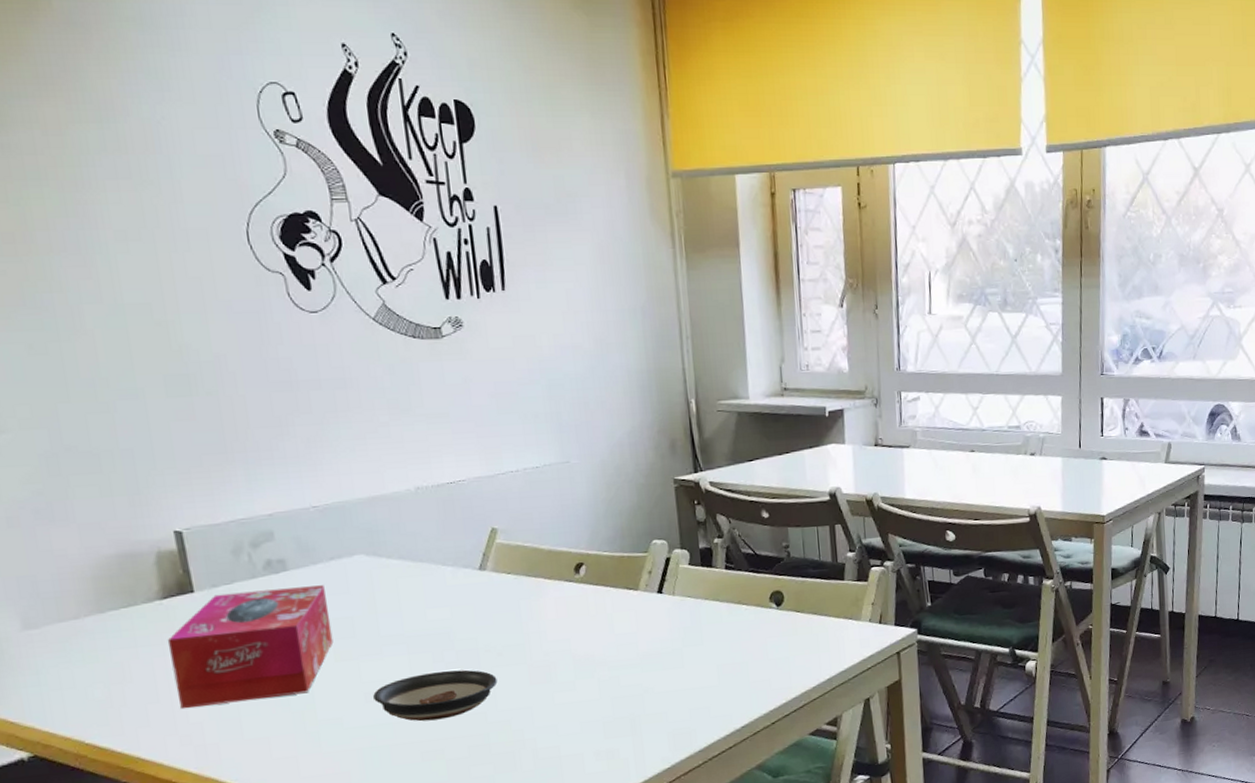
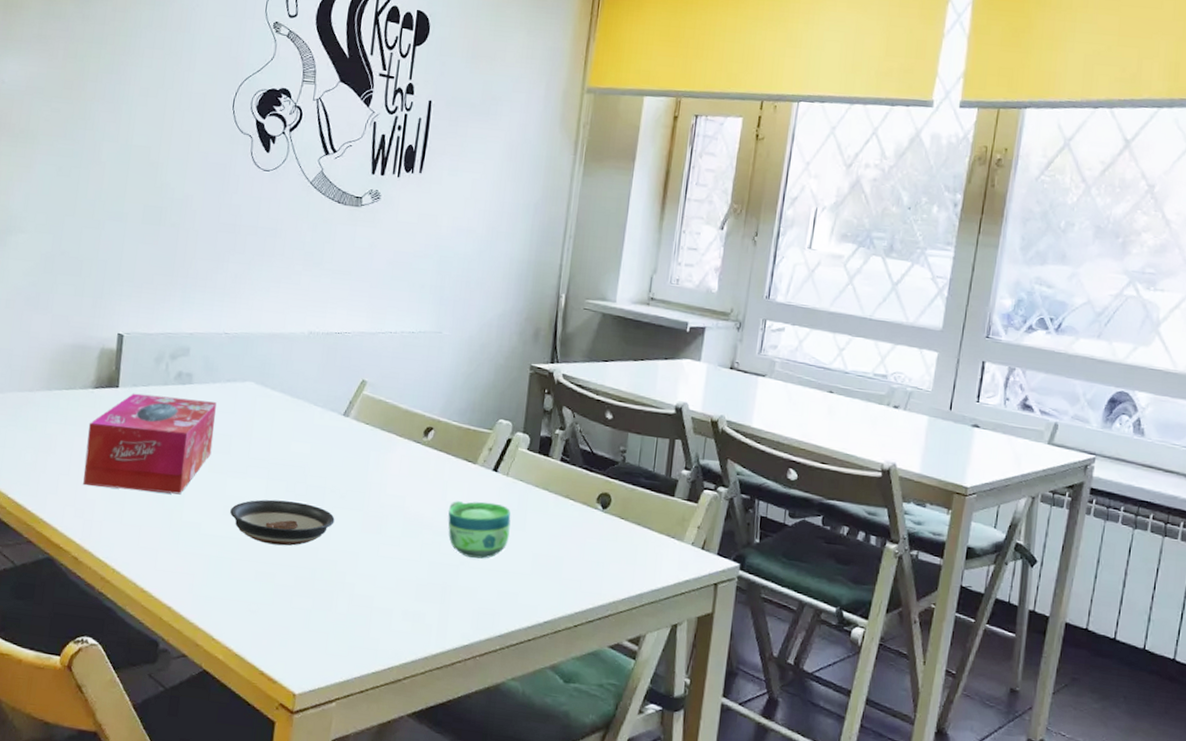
cup: none [619,624,689,684] -> present [448,501,511,559]

